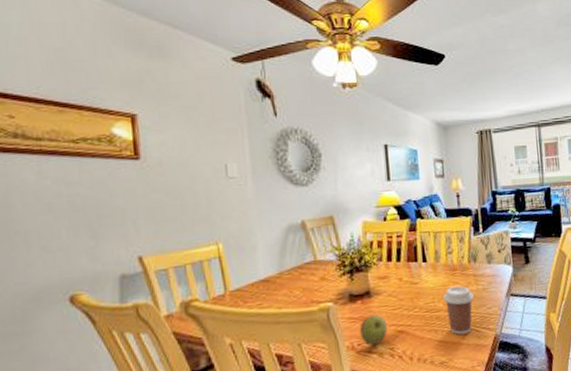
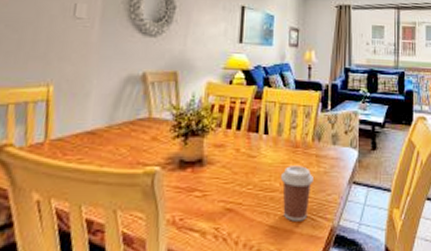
apple: present [360,314,388,345] -> none [184,186,216,221]

